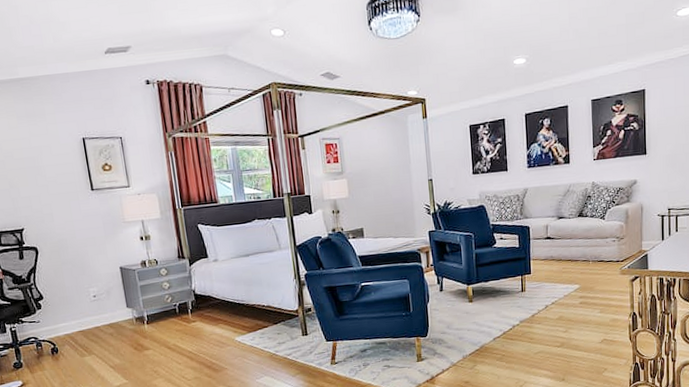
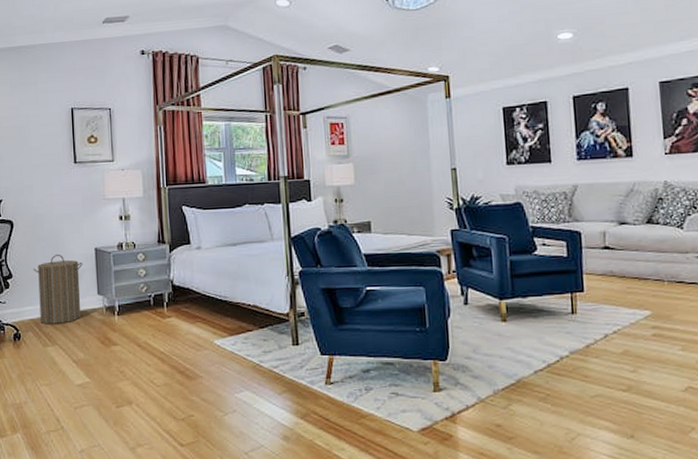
laundry hamper: none [63,275,114,338] -> present [33,254,83,324]

